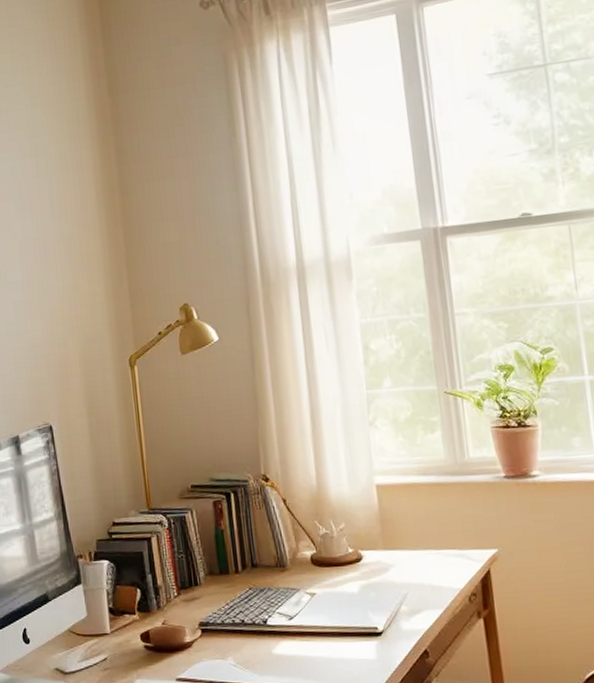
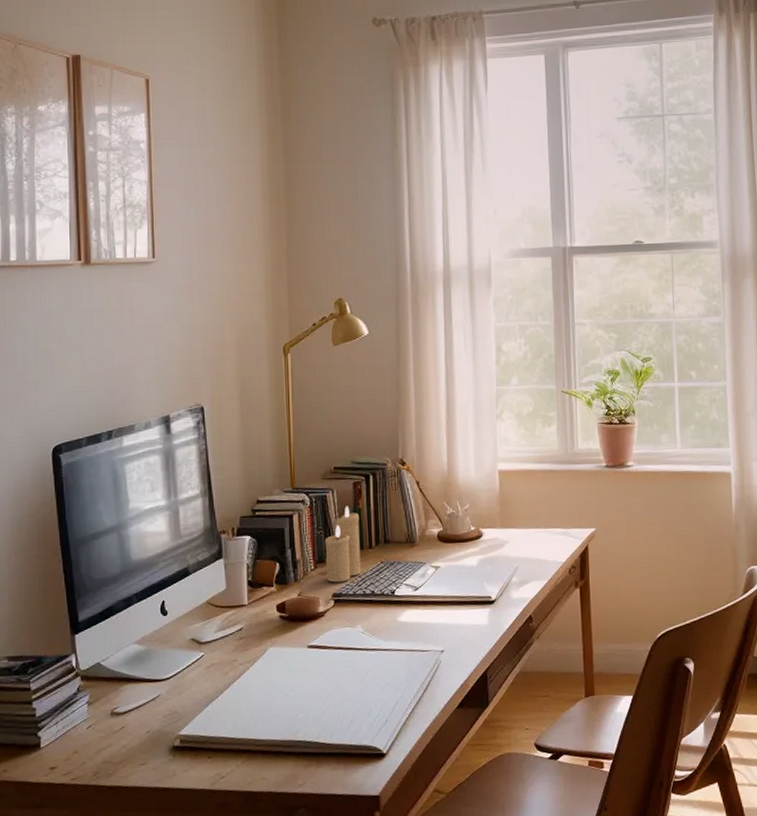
candle: none [186,527,228,611] -> present [325,505,361,583]

